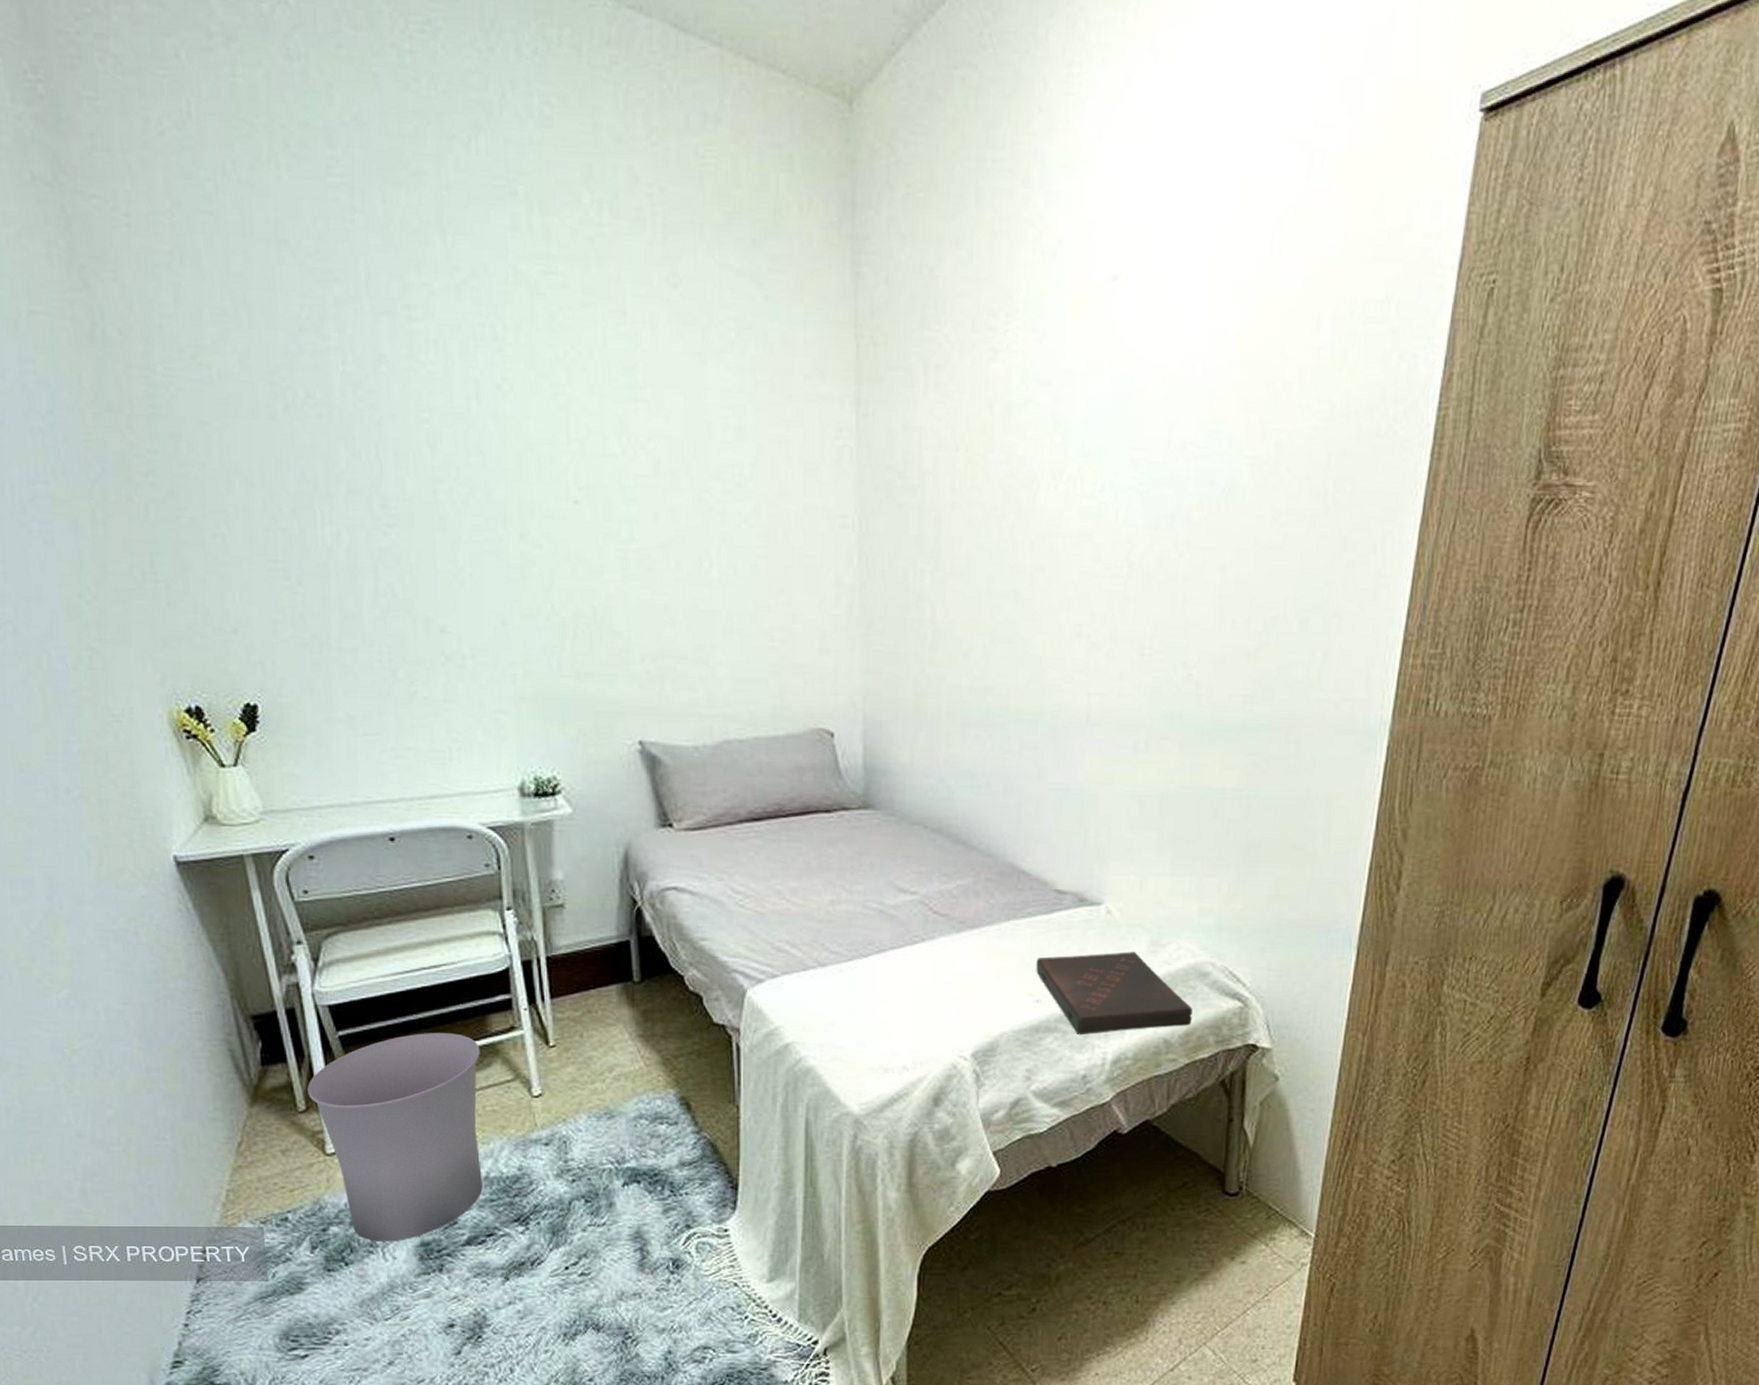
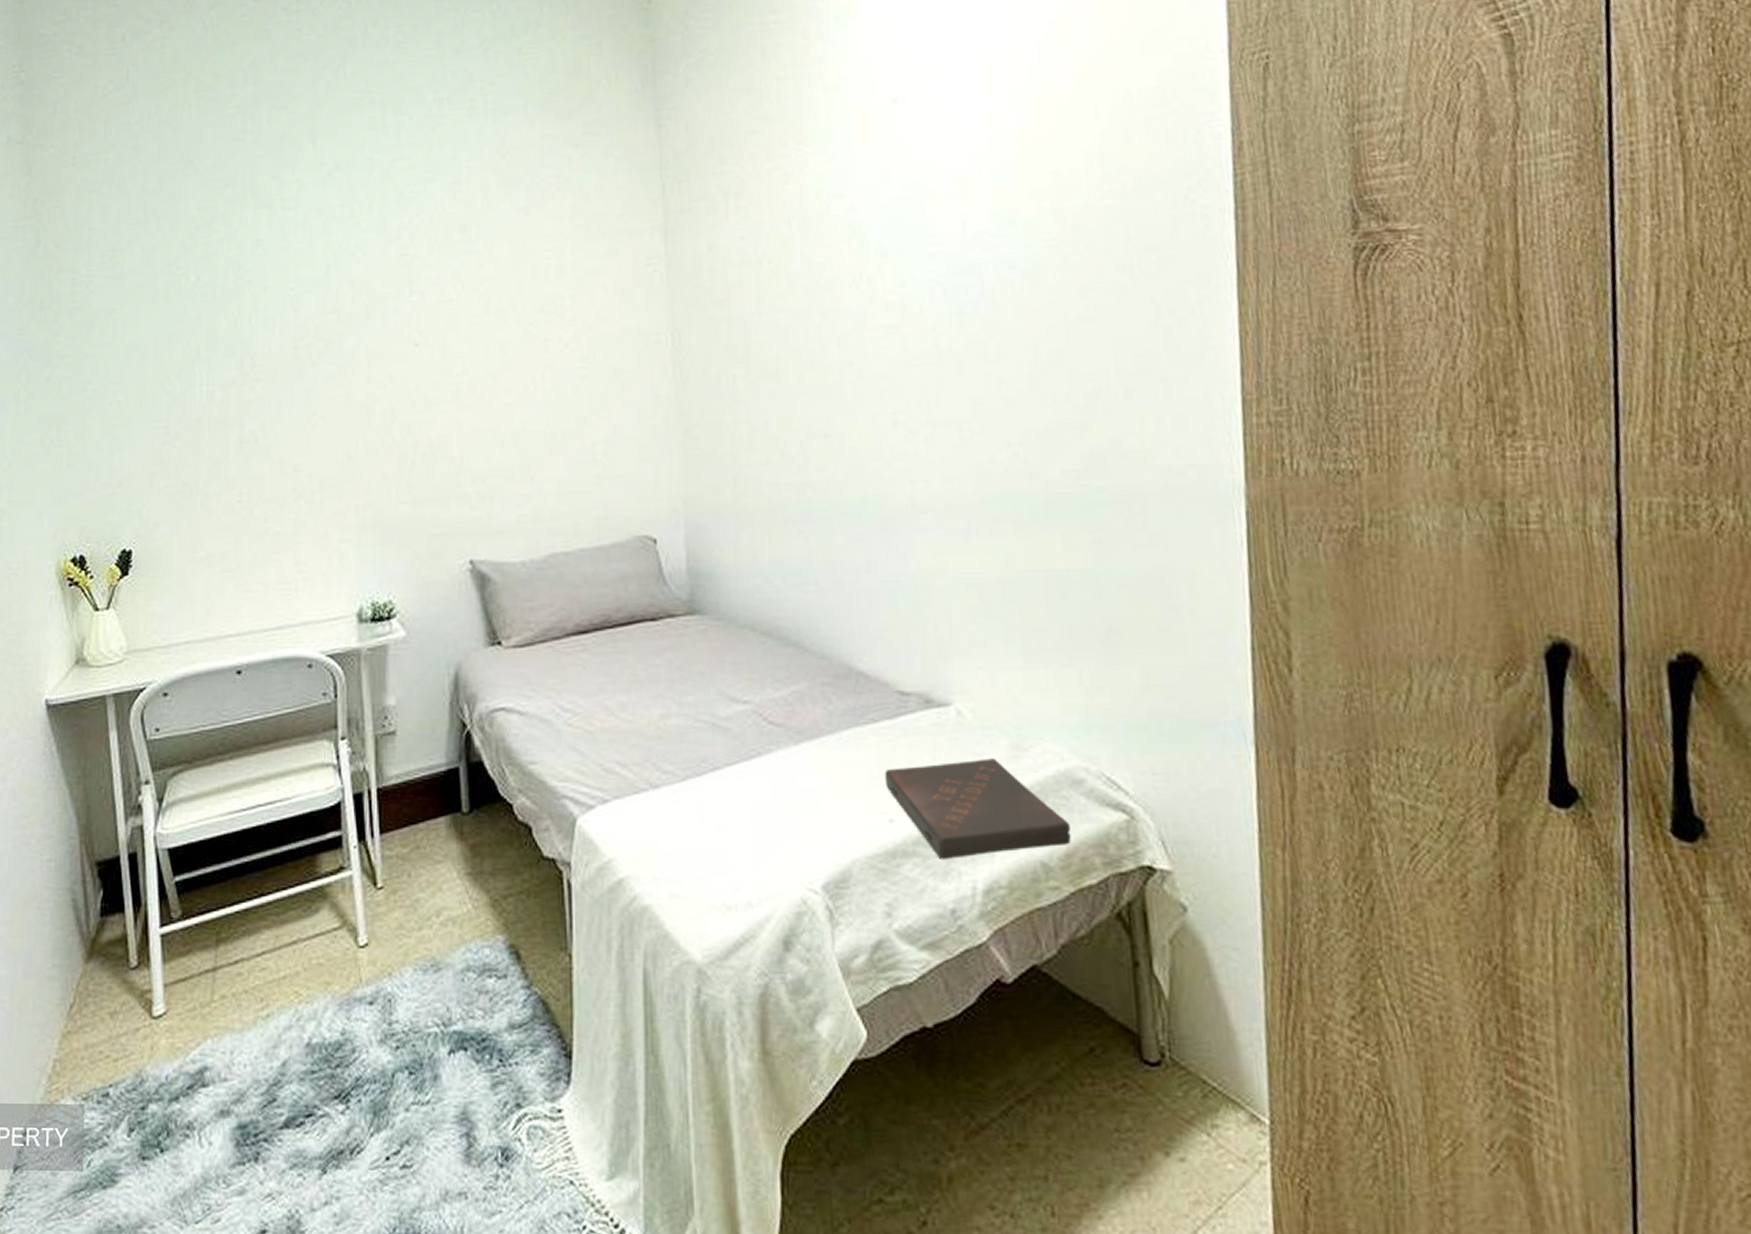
waste bin: present [307,1033,483,1241] -> none [141,876,309,1123]

